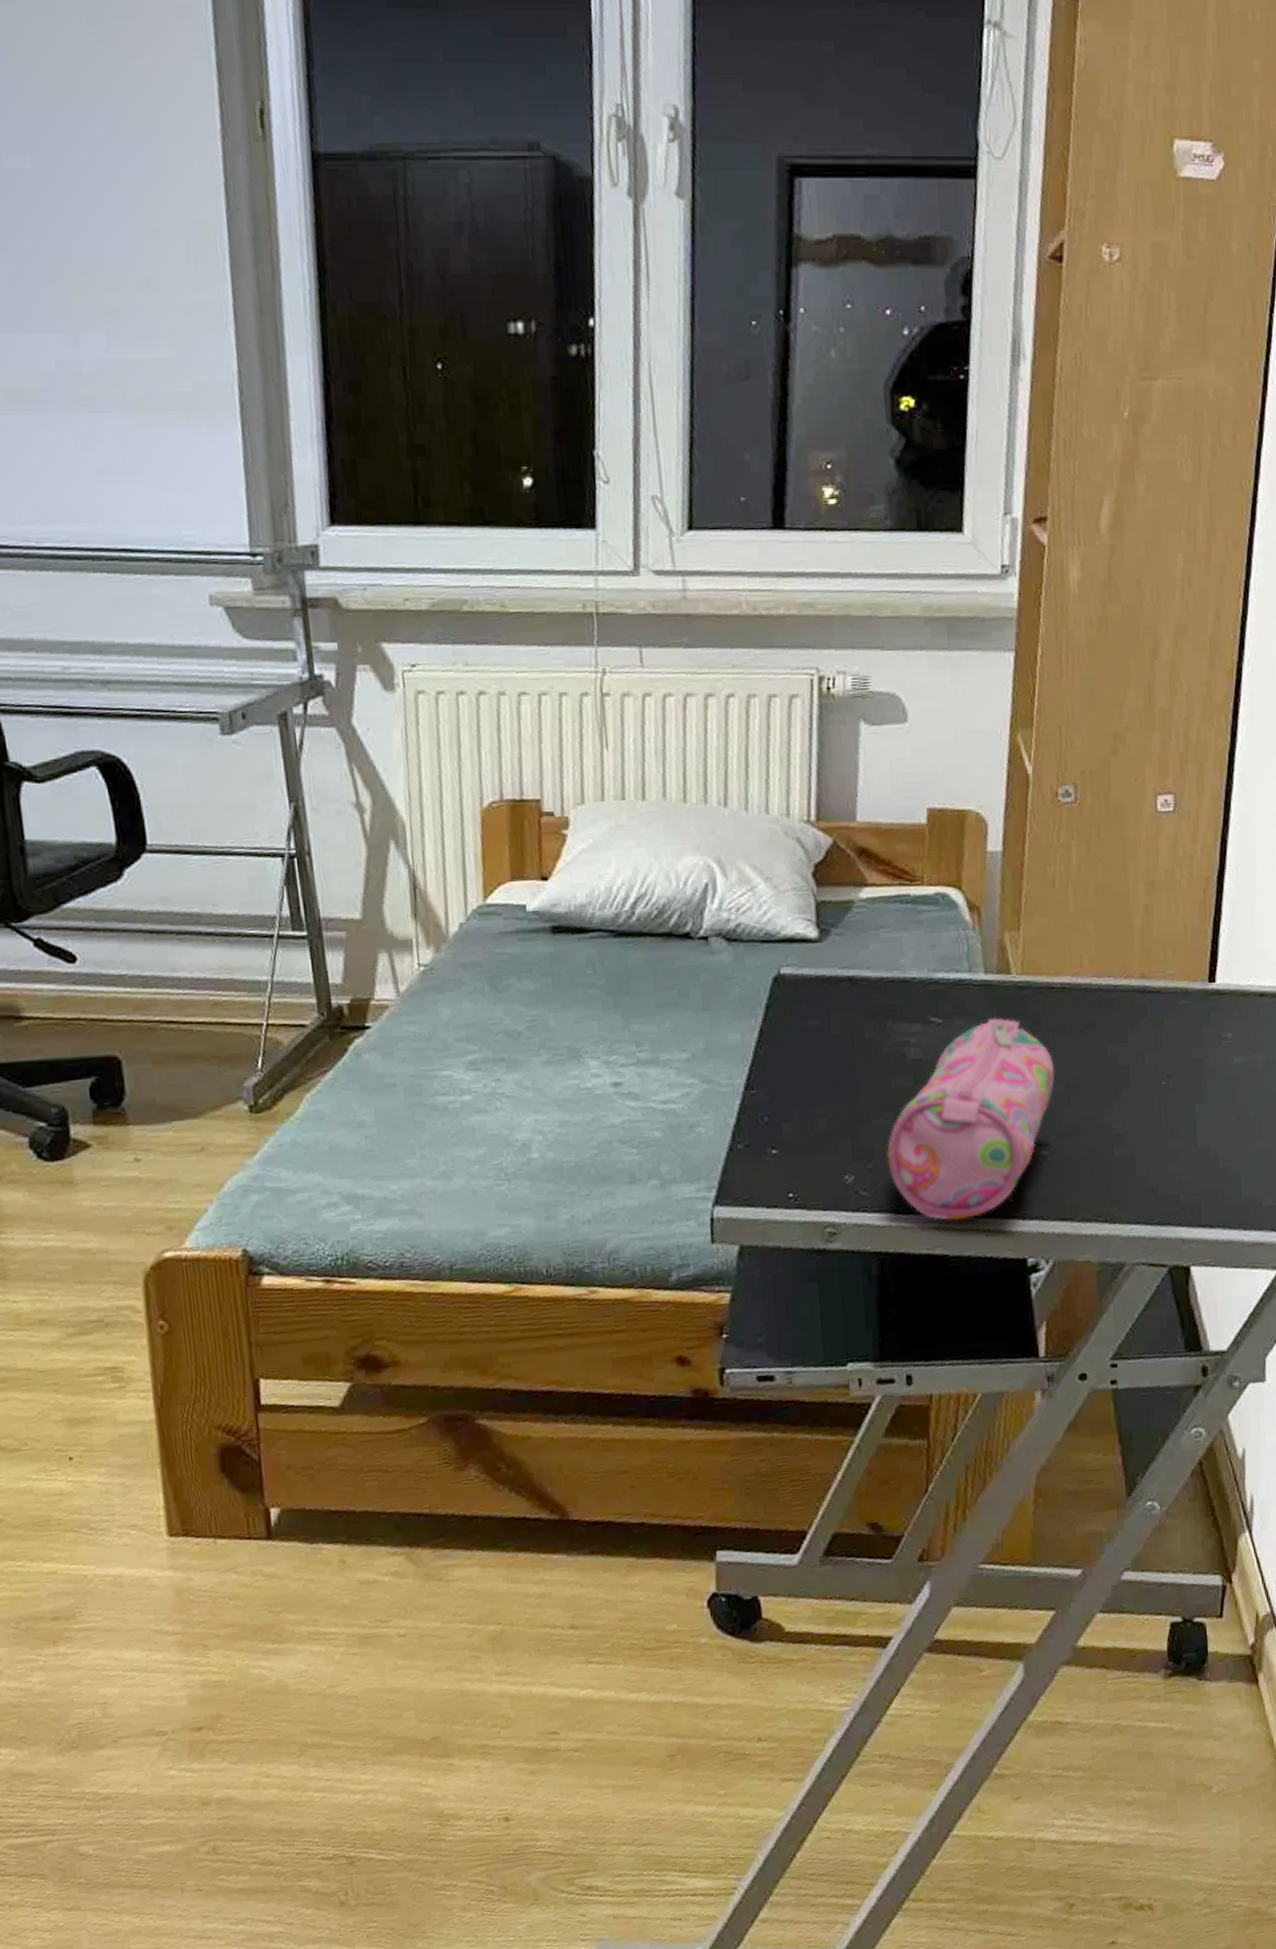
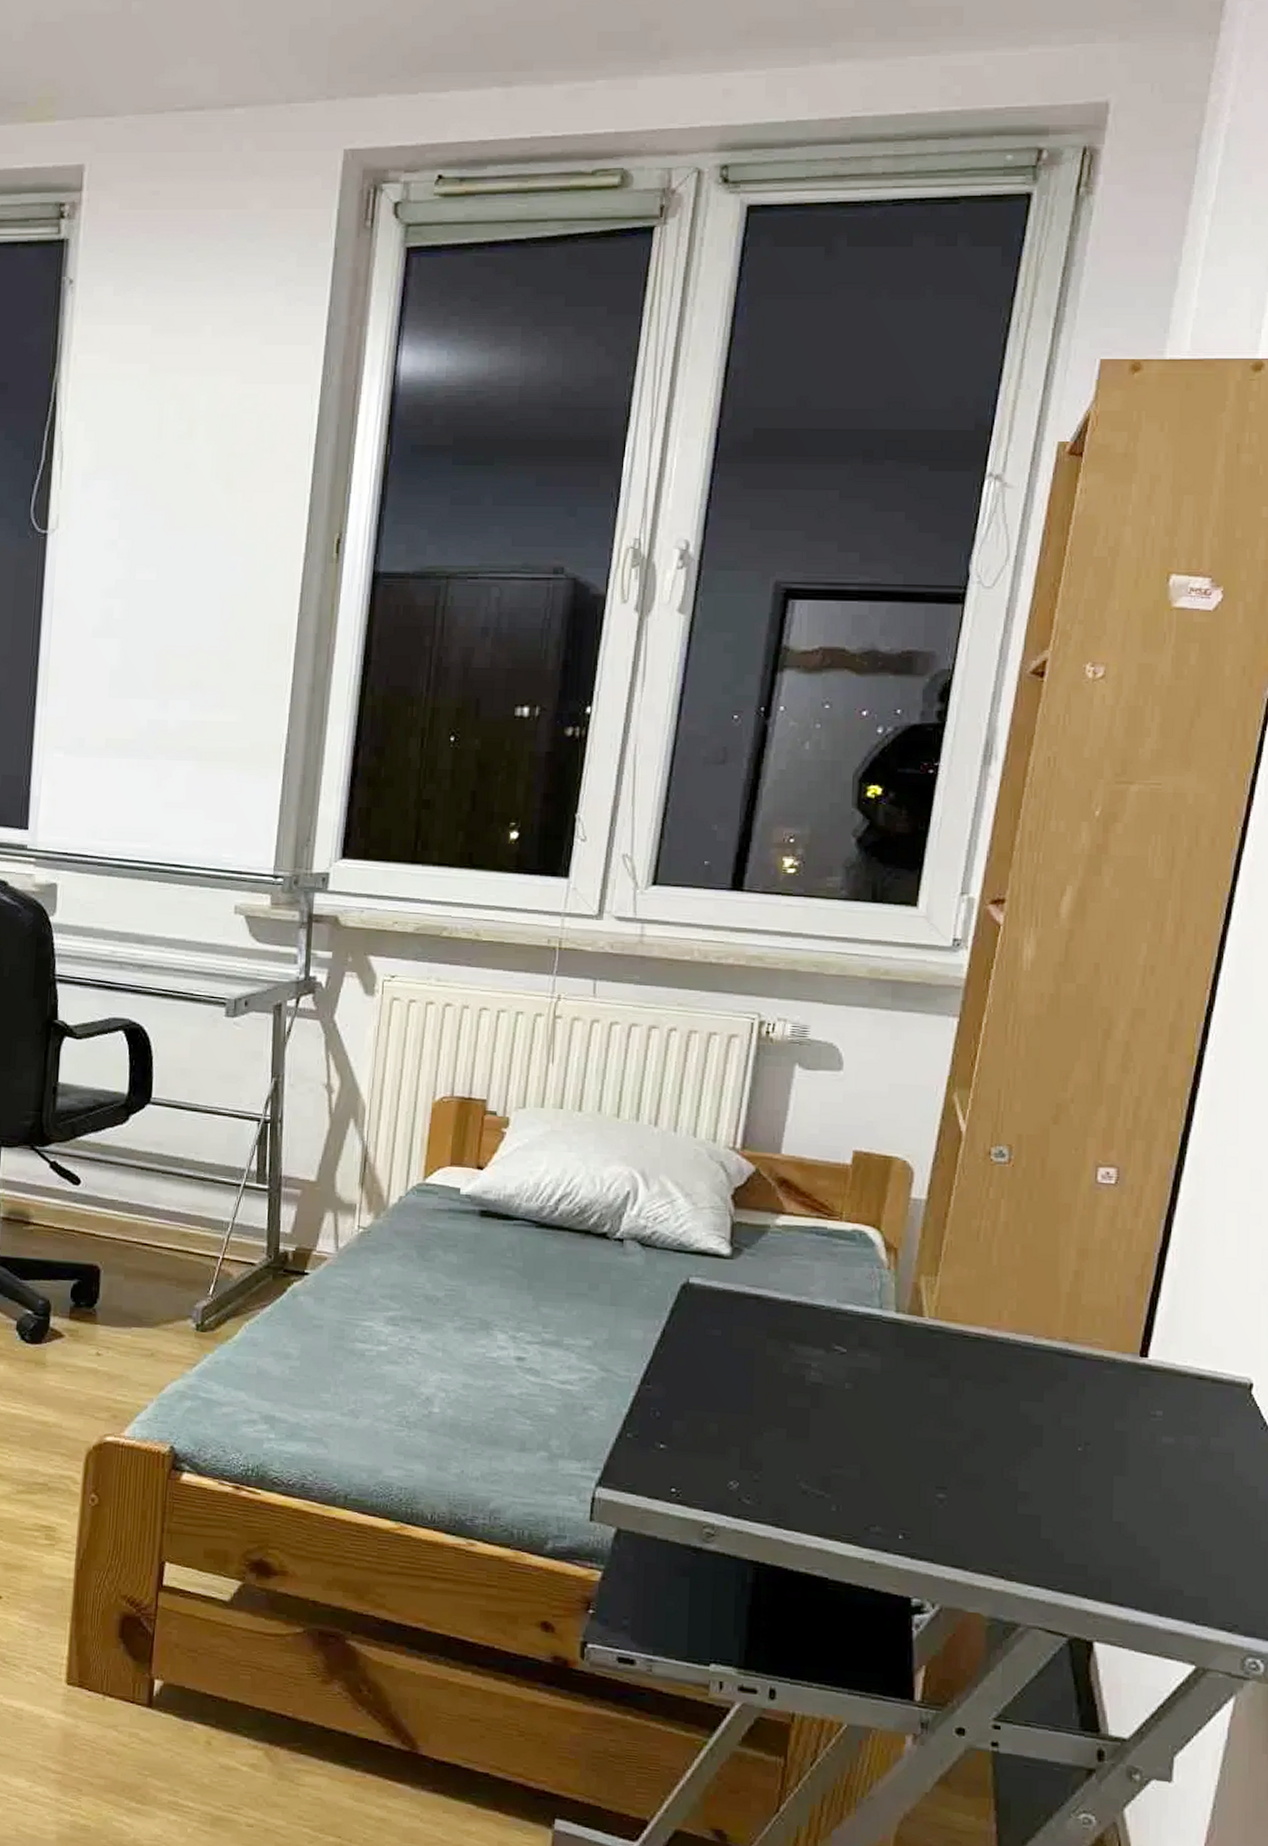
pencil case: present [887,1018,1055,1221] -> none [775,1356,961,1546]

